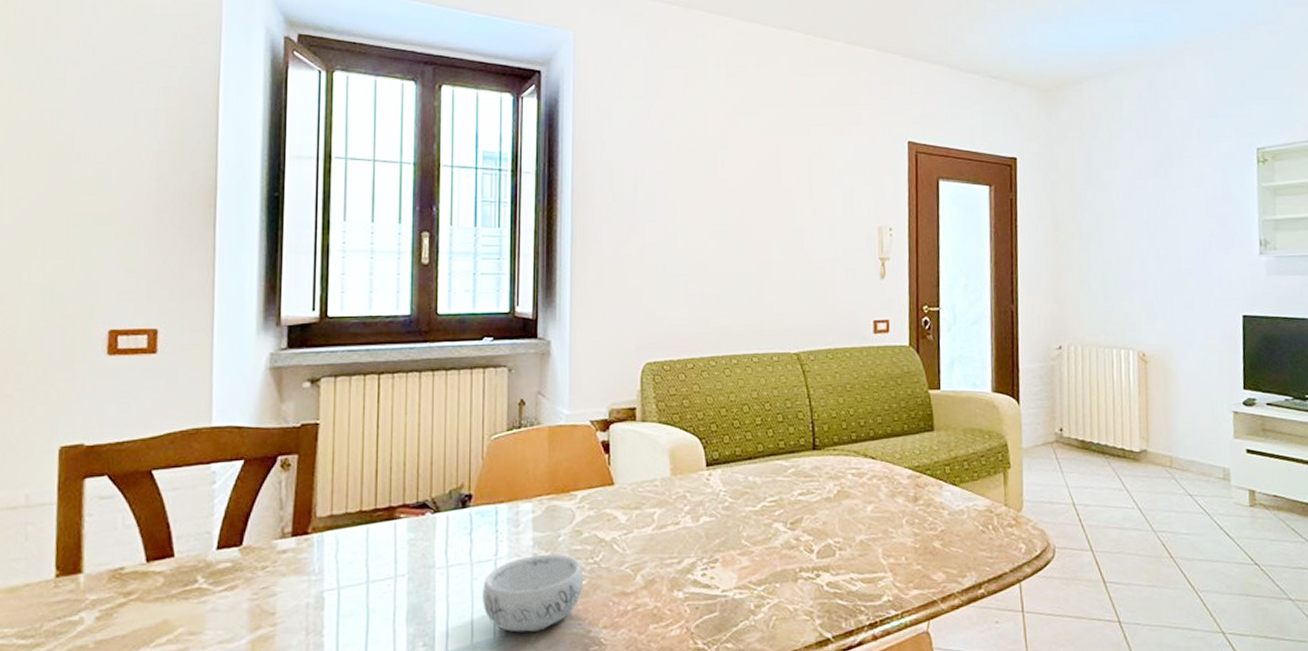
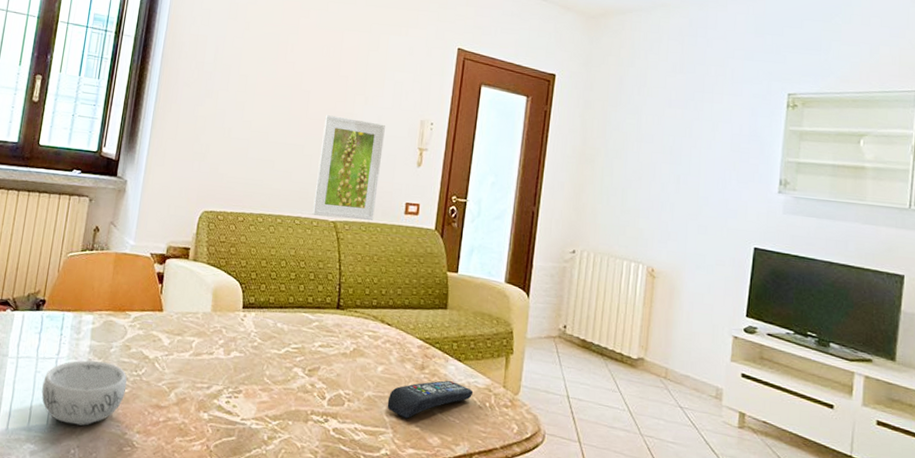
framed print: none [770,234,841,349] -> present [312,115,385,221]
remote control: none [882,508,974,558] -> present [387,380,474,419]

